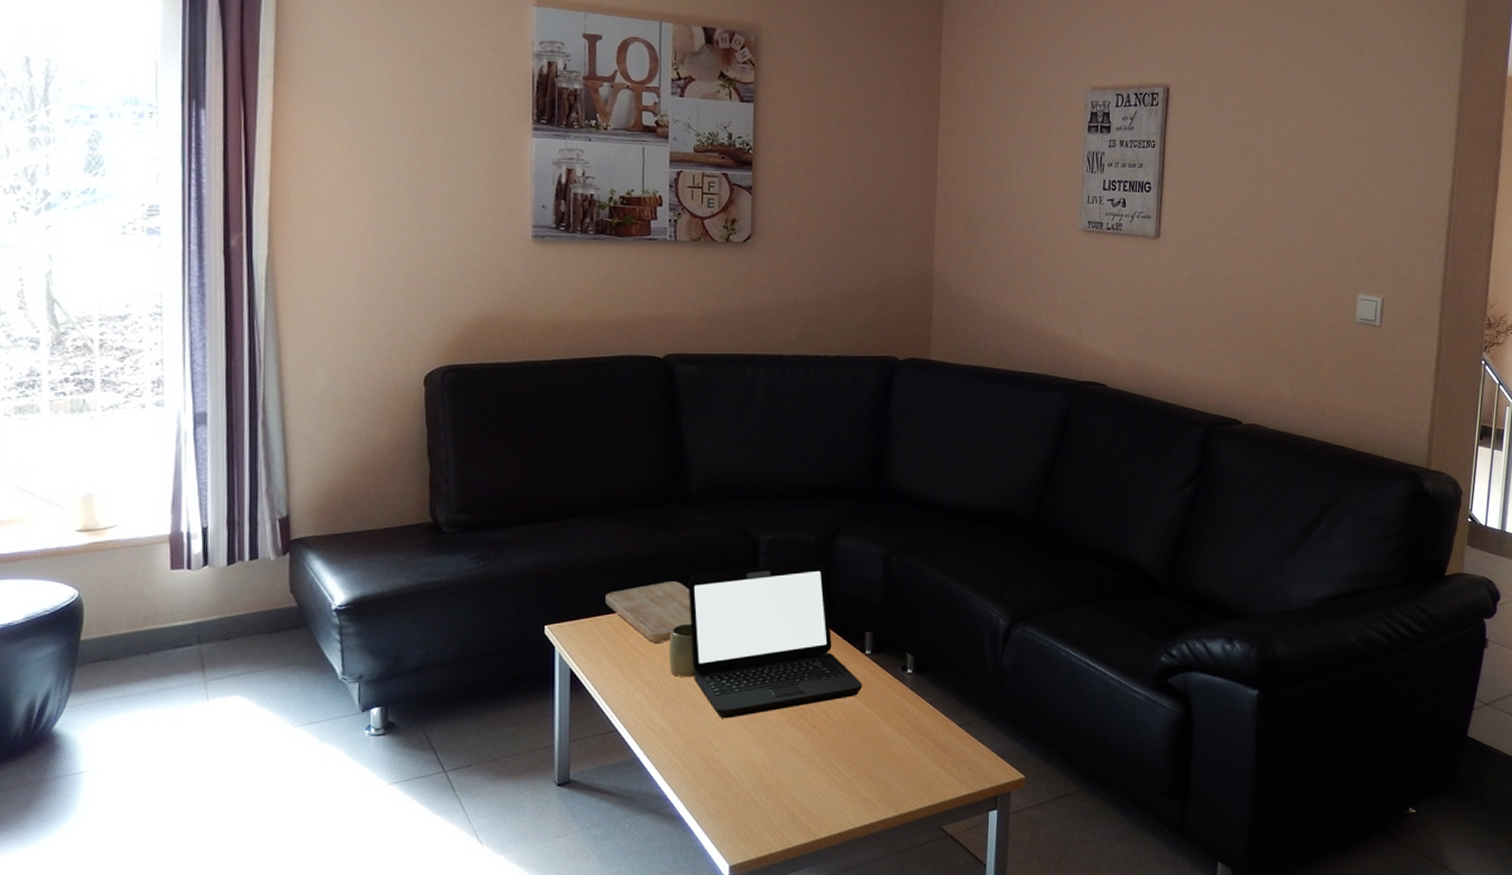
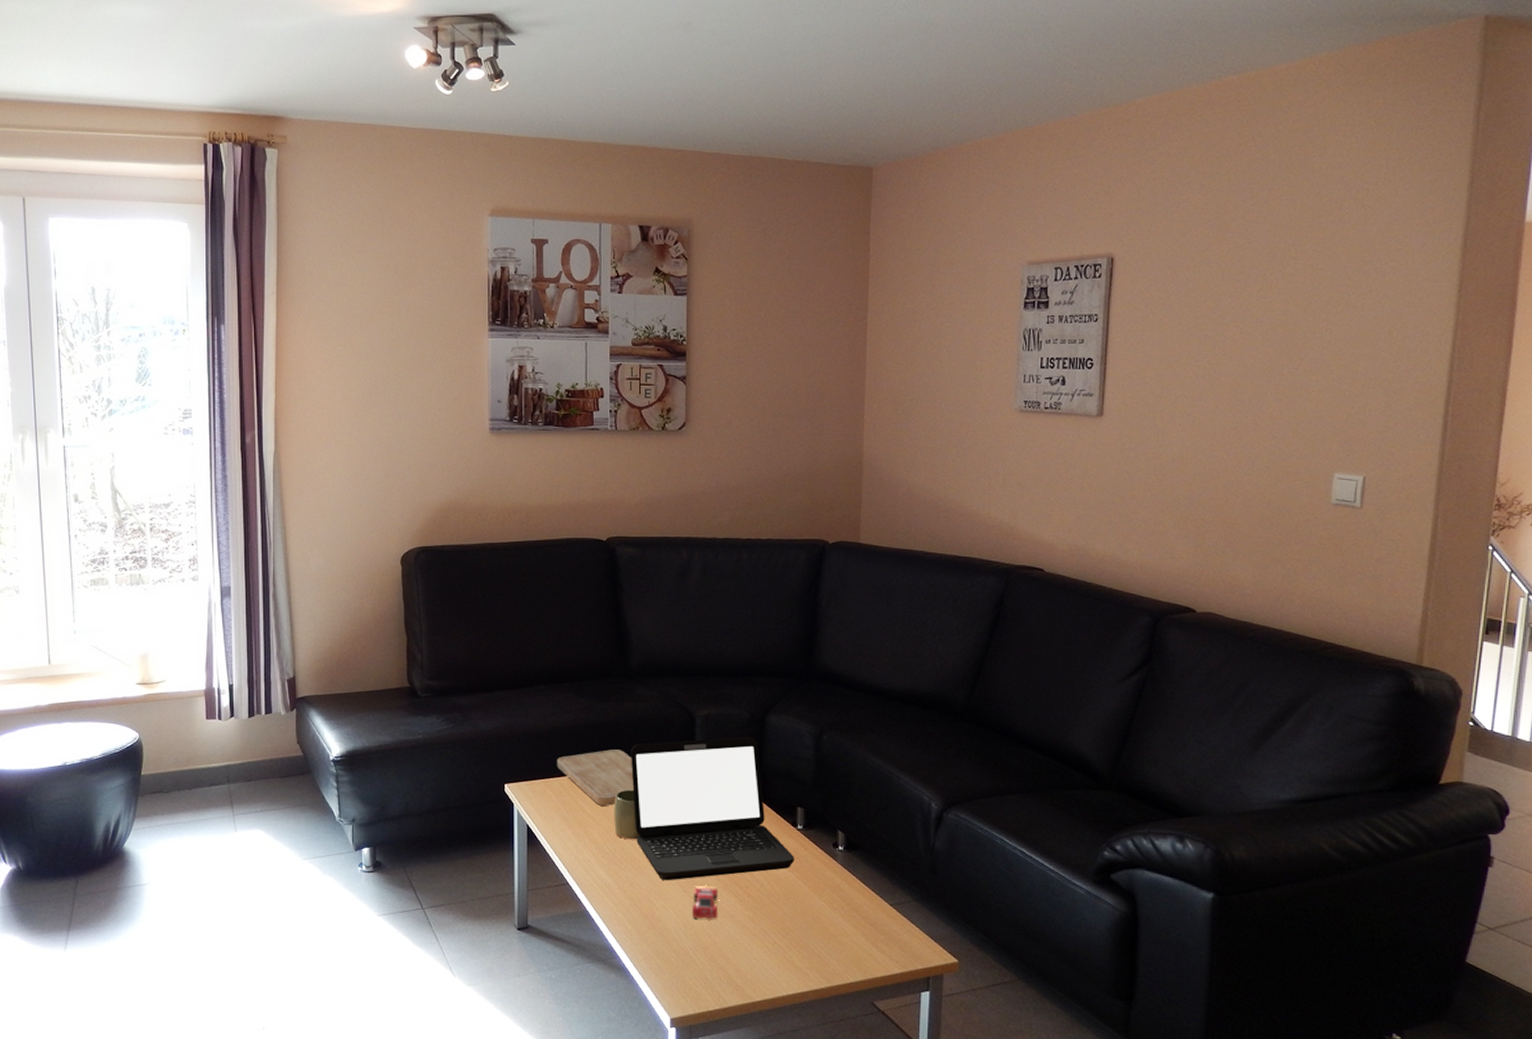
toy car: none [754,722,782,756] -> present [692,887,719,919]

